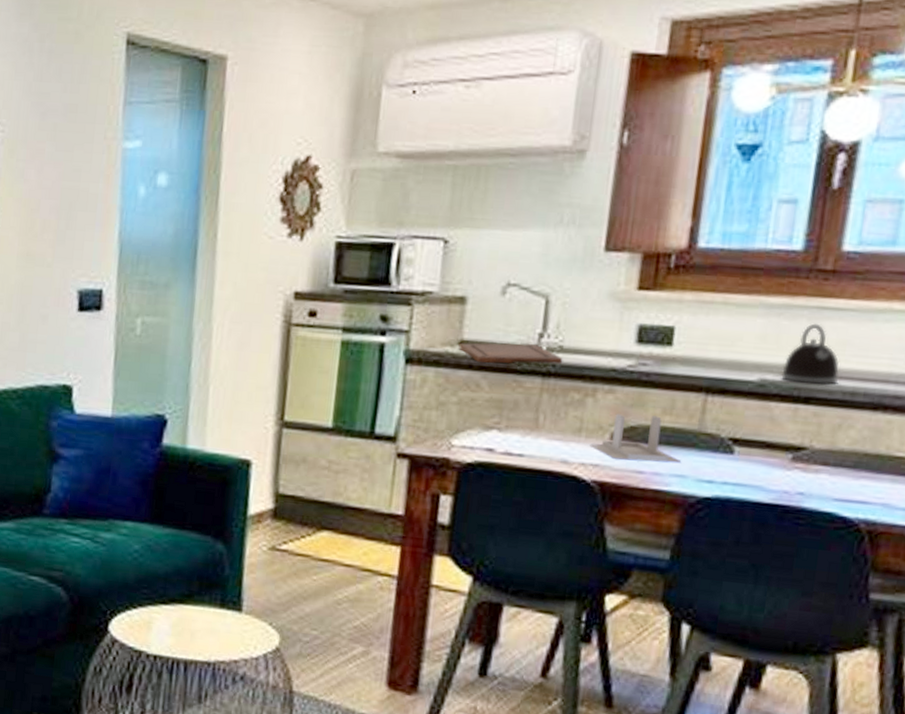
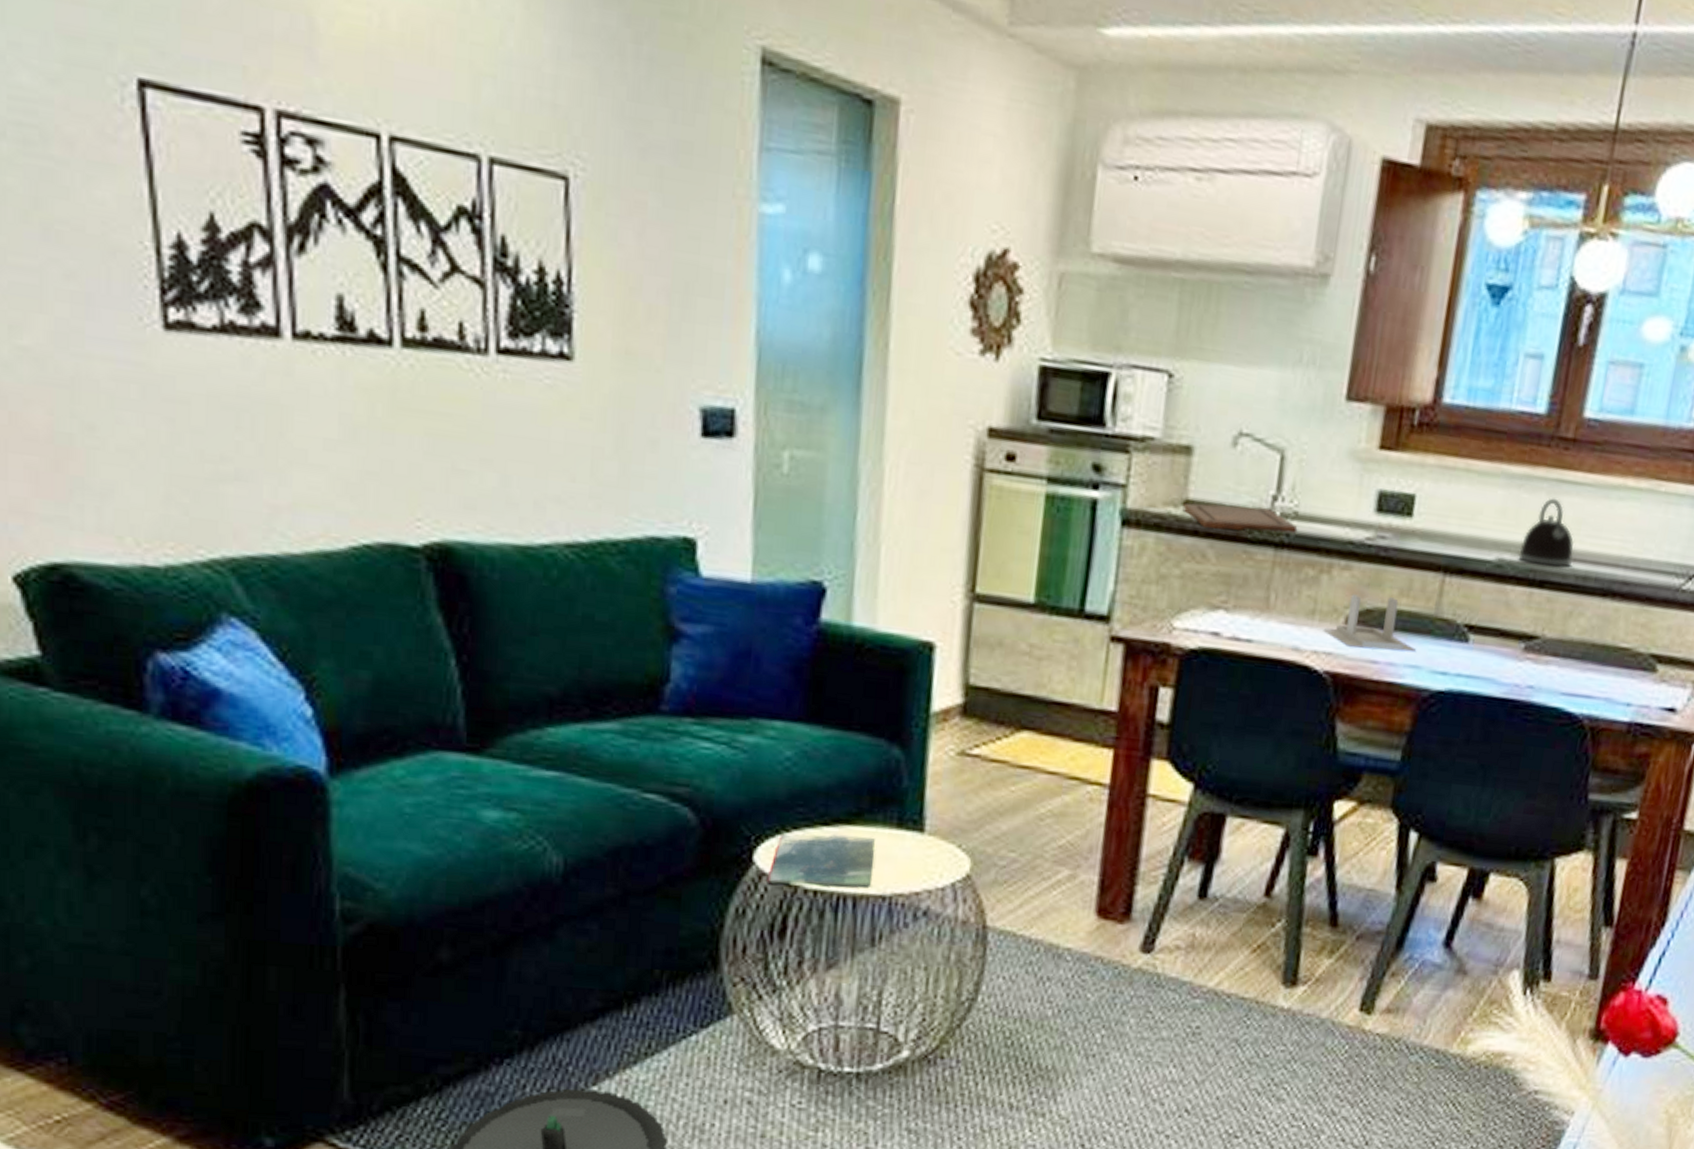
magazine: none [118,610,202,655] -> present [767,834,875,887]

